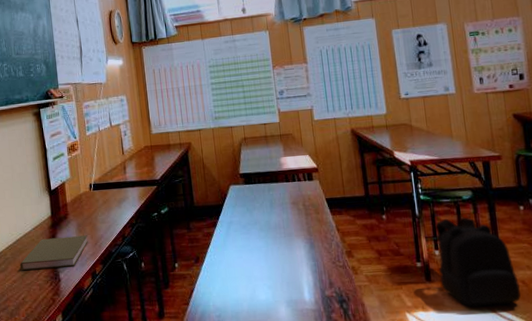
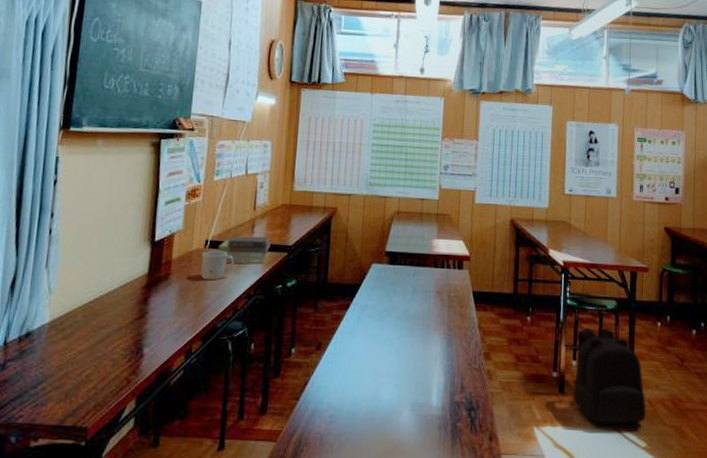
book: present [19,235,88,270] -> none [91,301,190,340]
mug: none [89,191,116,216] -> present [200,250,235,281]
books: none [100,175,142,201] -> present [218,235,271,264]

